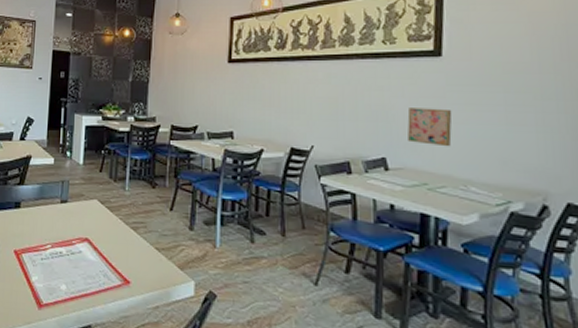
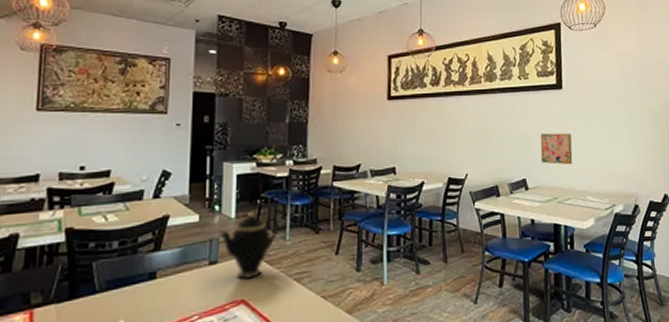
teapot: none [68,160,121,222] -> present [217,212,280,280]

